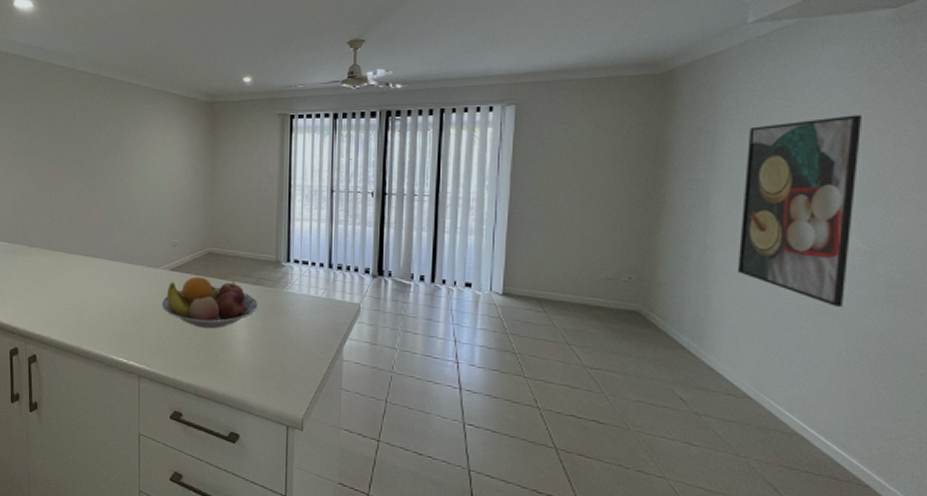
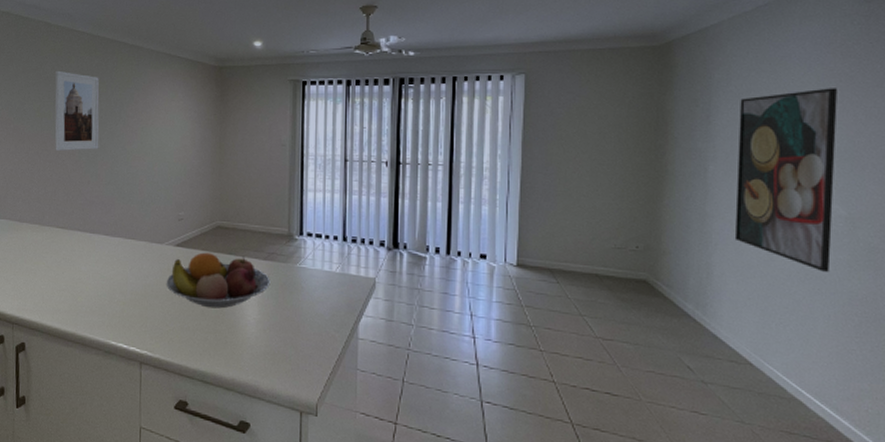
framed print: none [59,108,100,182] -> present [54,70,100,151]

